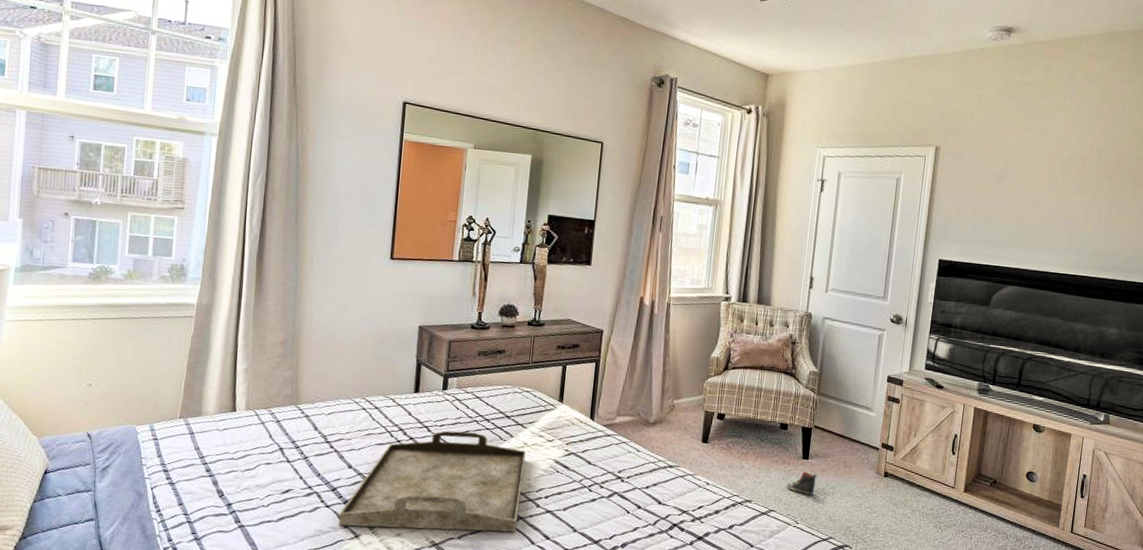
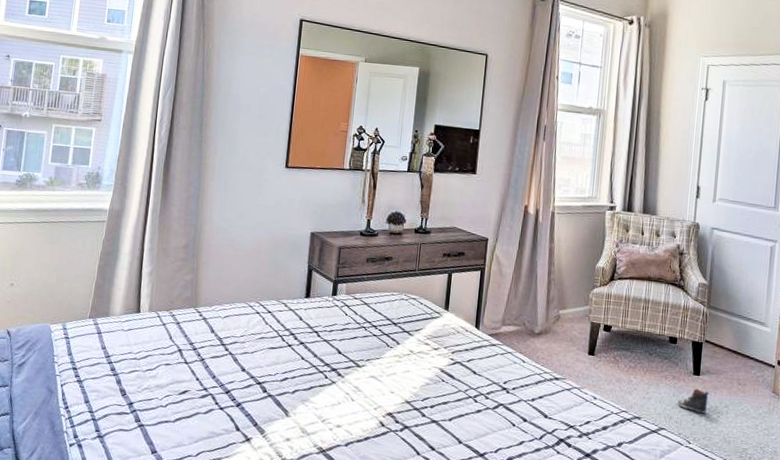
serving tray: present [338,430,526,532] -> none [230,336,412,442]

